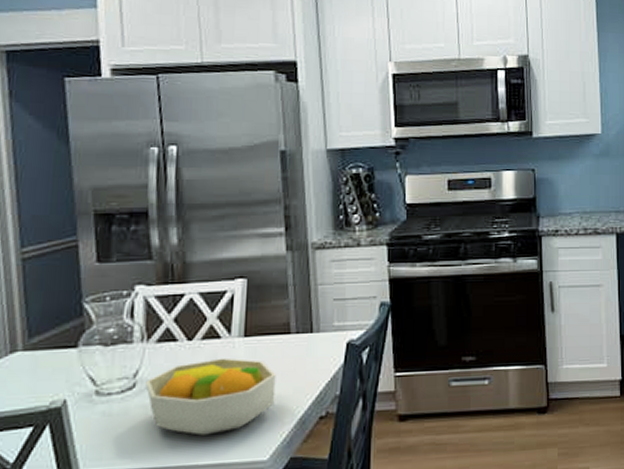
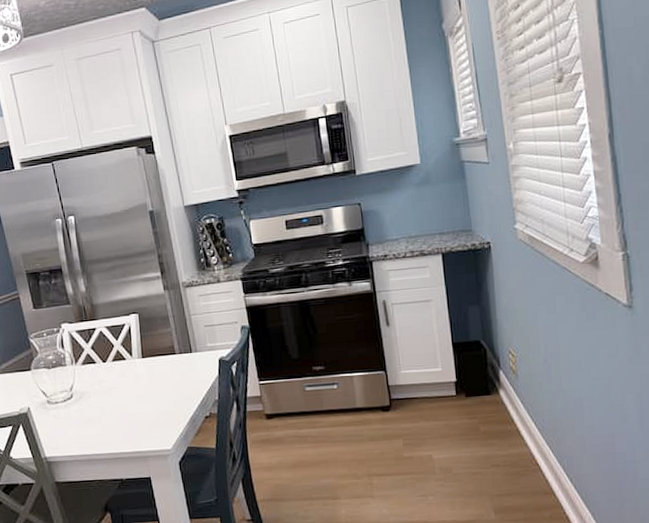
fruit bowl: present [145,358,276,436] -> none [79,374,171,431]

